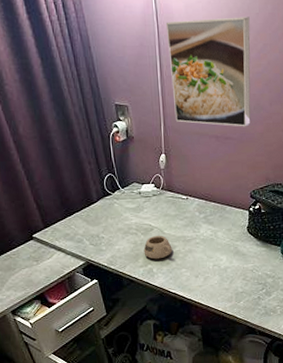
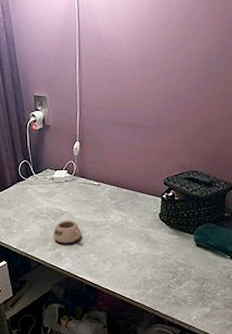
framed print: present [165,17,251,127] -> none [86,10,170,116]

